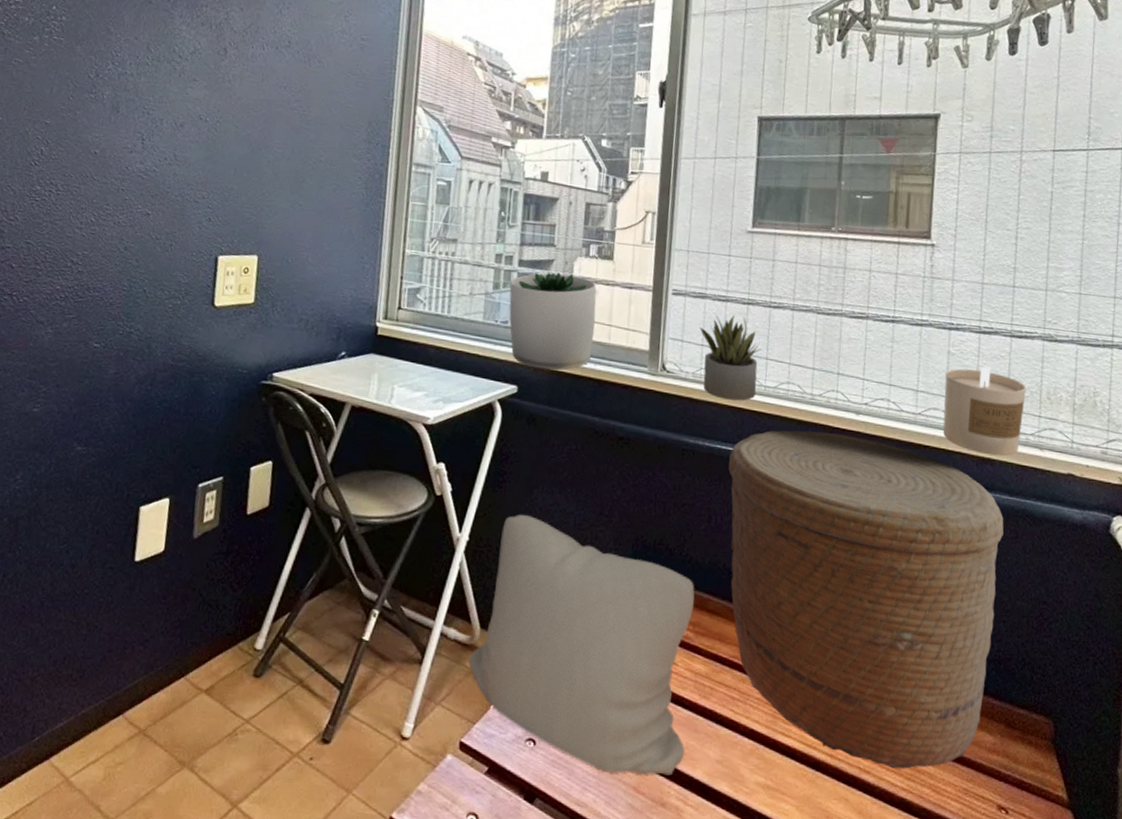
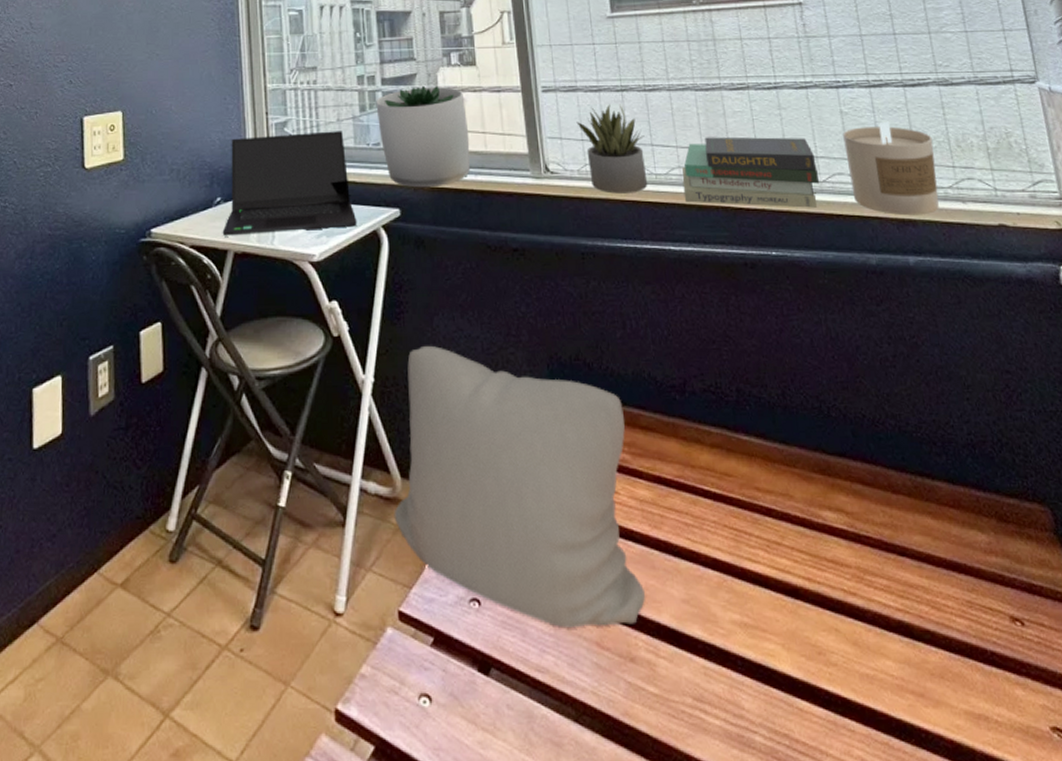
laptop: none [342,297,475,397] -> present [222,131,357,236]
woven basket: present [728,430,1004,769] -> none [632,215,968,585]
books: none [787,358,916,437] -> present [682,136,820,208]

